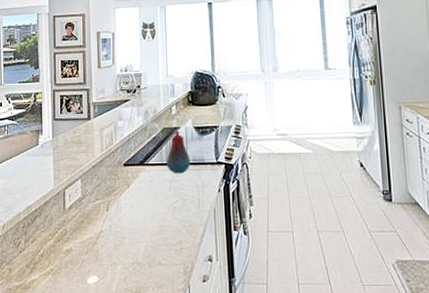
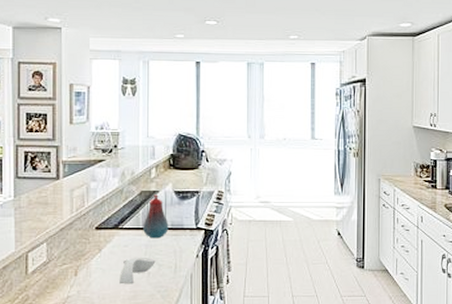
spoon rest: none [147,193,180,219] -> present [119,258,156,285]

